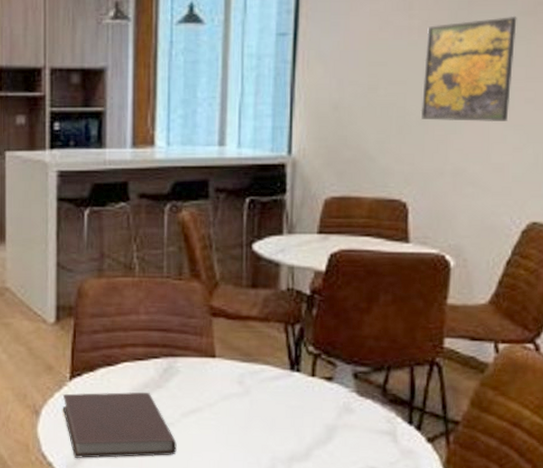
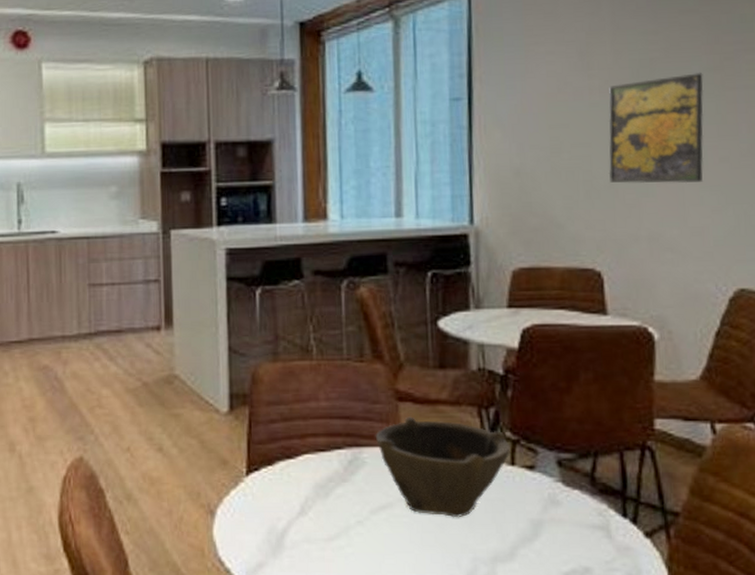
notebook: present [62,392,177,459] -> none [239,488,367,564]
bowl: none [189,331,312,422] -> present [375,416,510,518]

